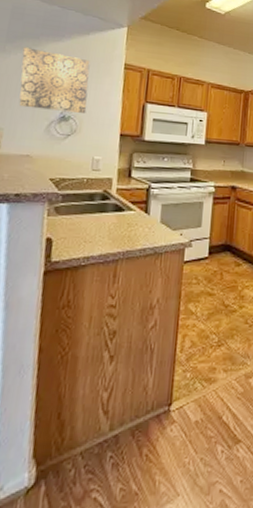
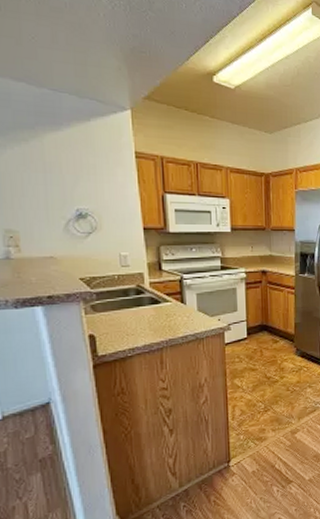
wall art: present [19,47,90,113] -> none [19,139,104,209]

